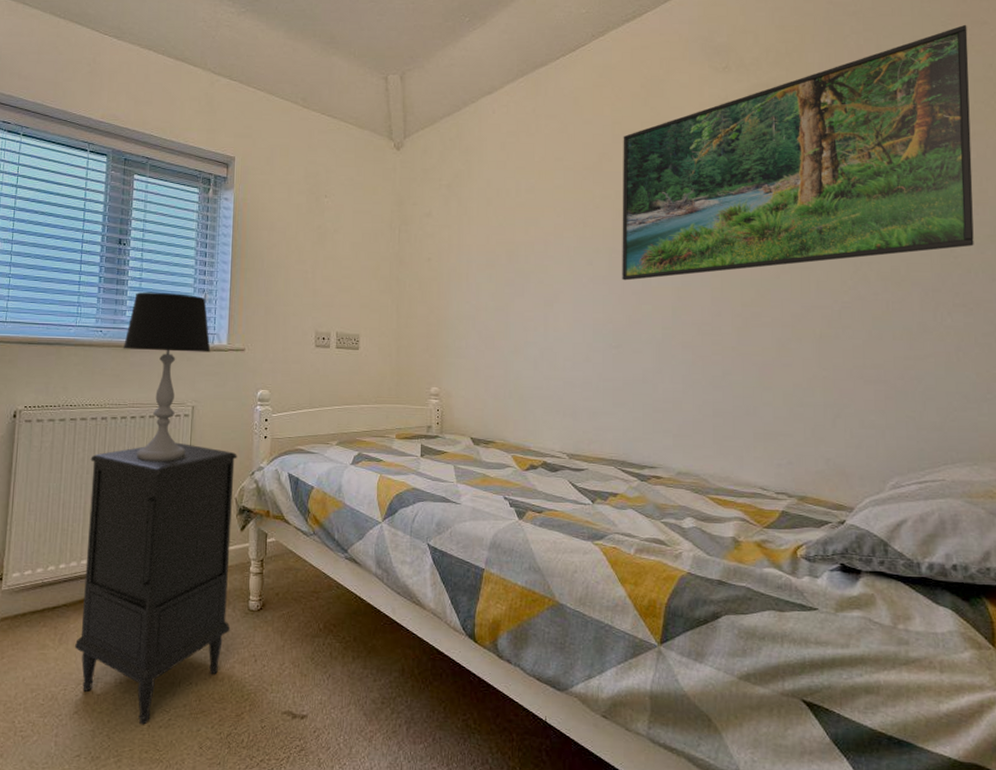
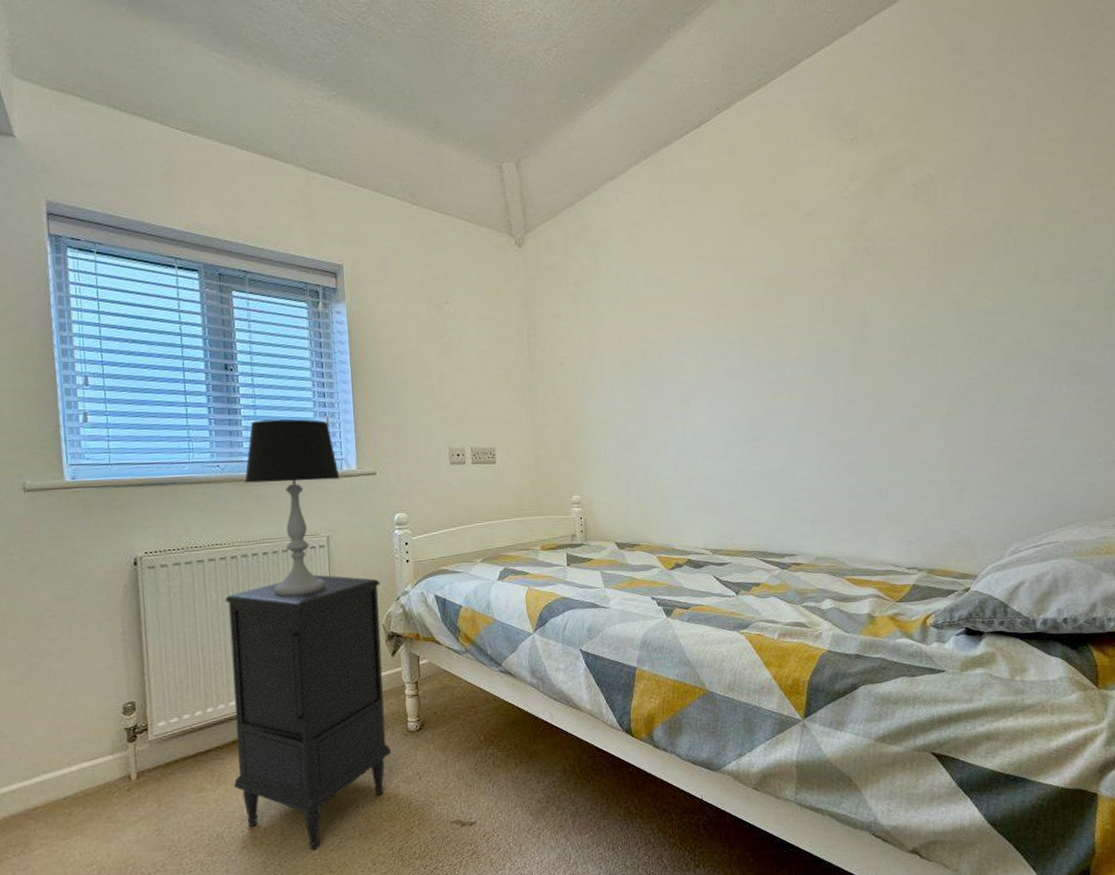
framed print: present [622,24,974,281] -> none [752,82,1090,372]

